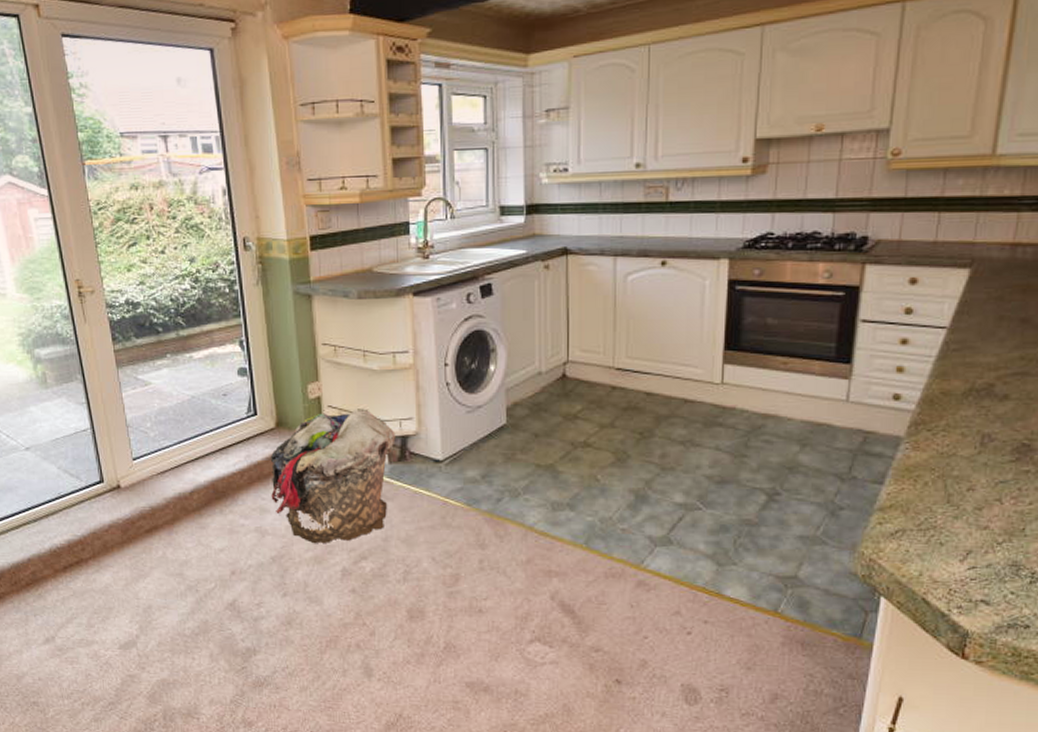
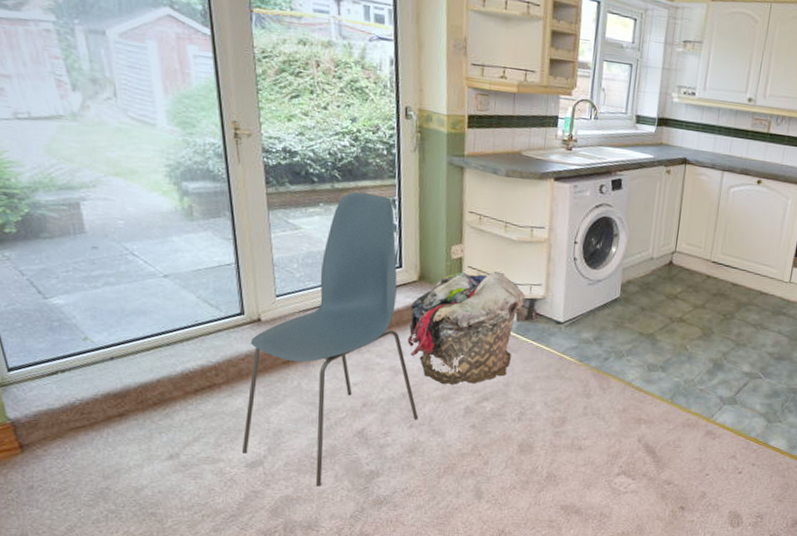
dining chair: none [112,337,292,668] -> present [241,192,419,487]

